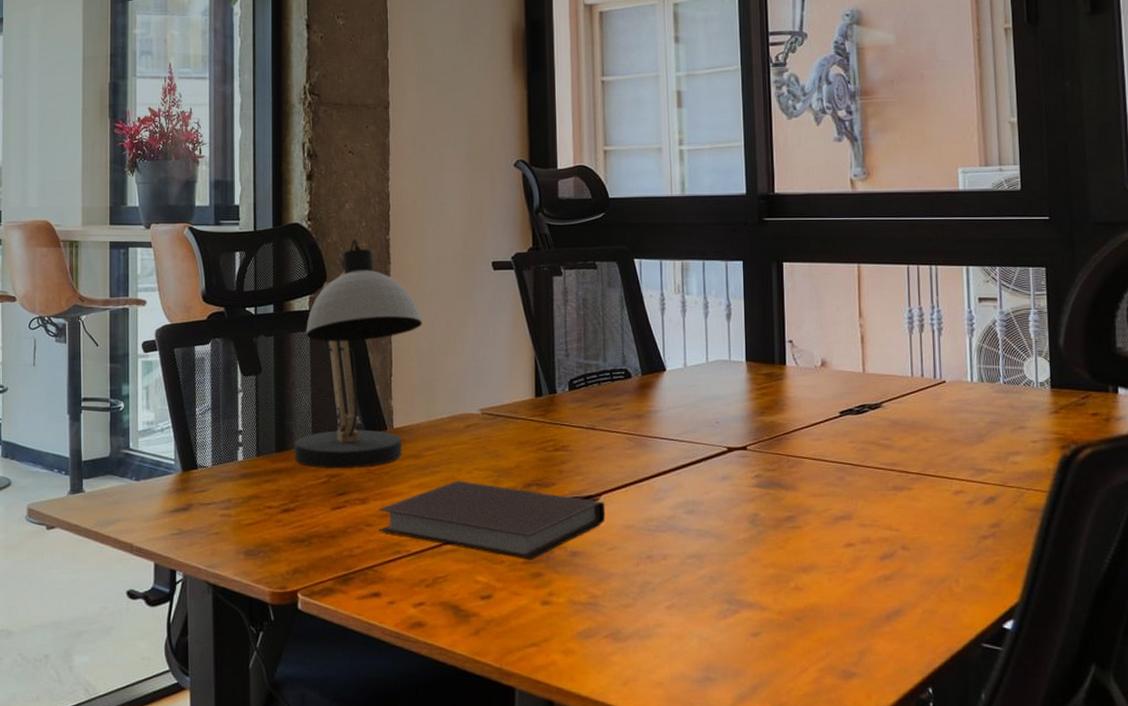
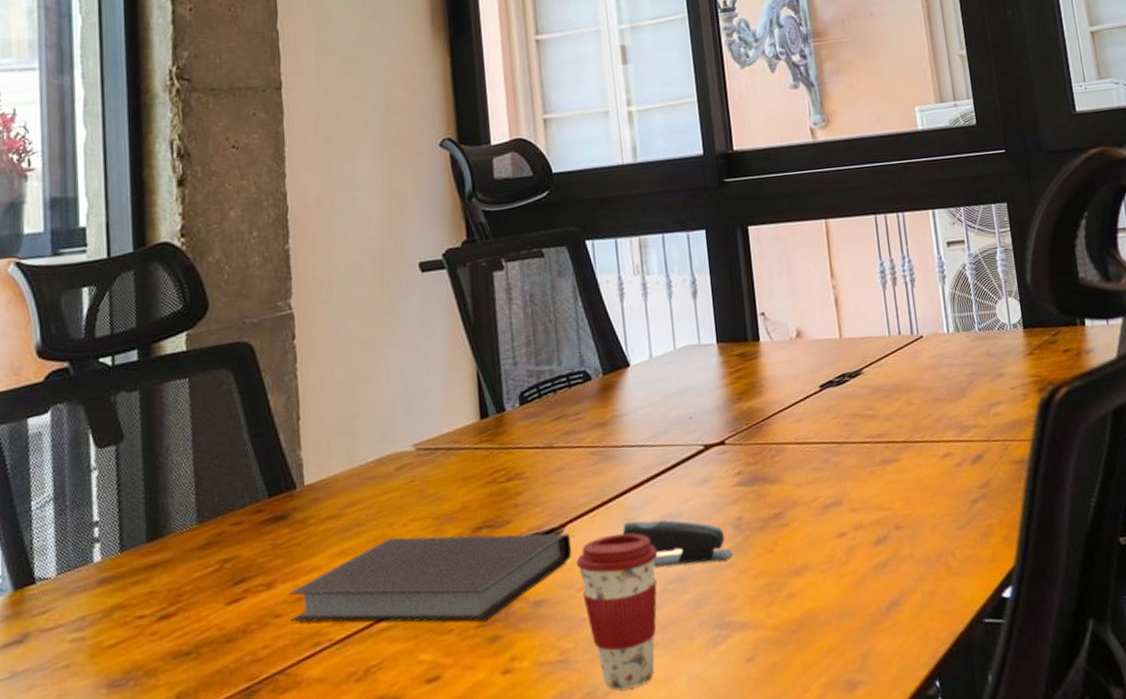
desk lamp: present [295,238,423,468] -> none [173,252,336,553]
coffee cup: none [608,510,680,637] -> present [576,533,658,690]
stapler: none [649,500,746,547] -> present [622,520,732,567]

